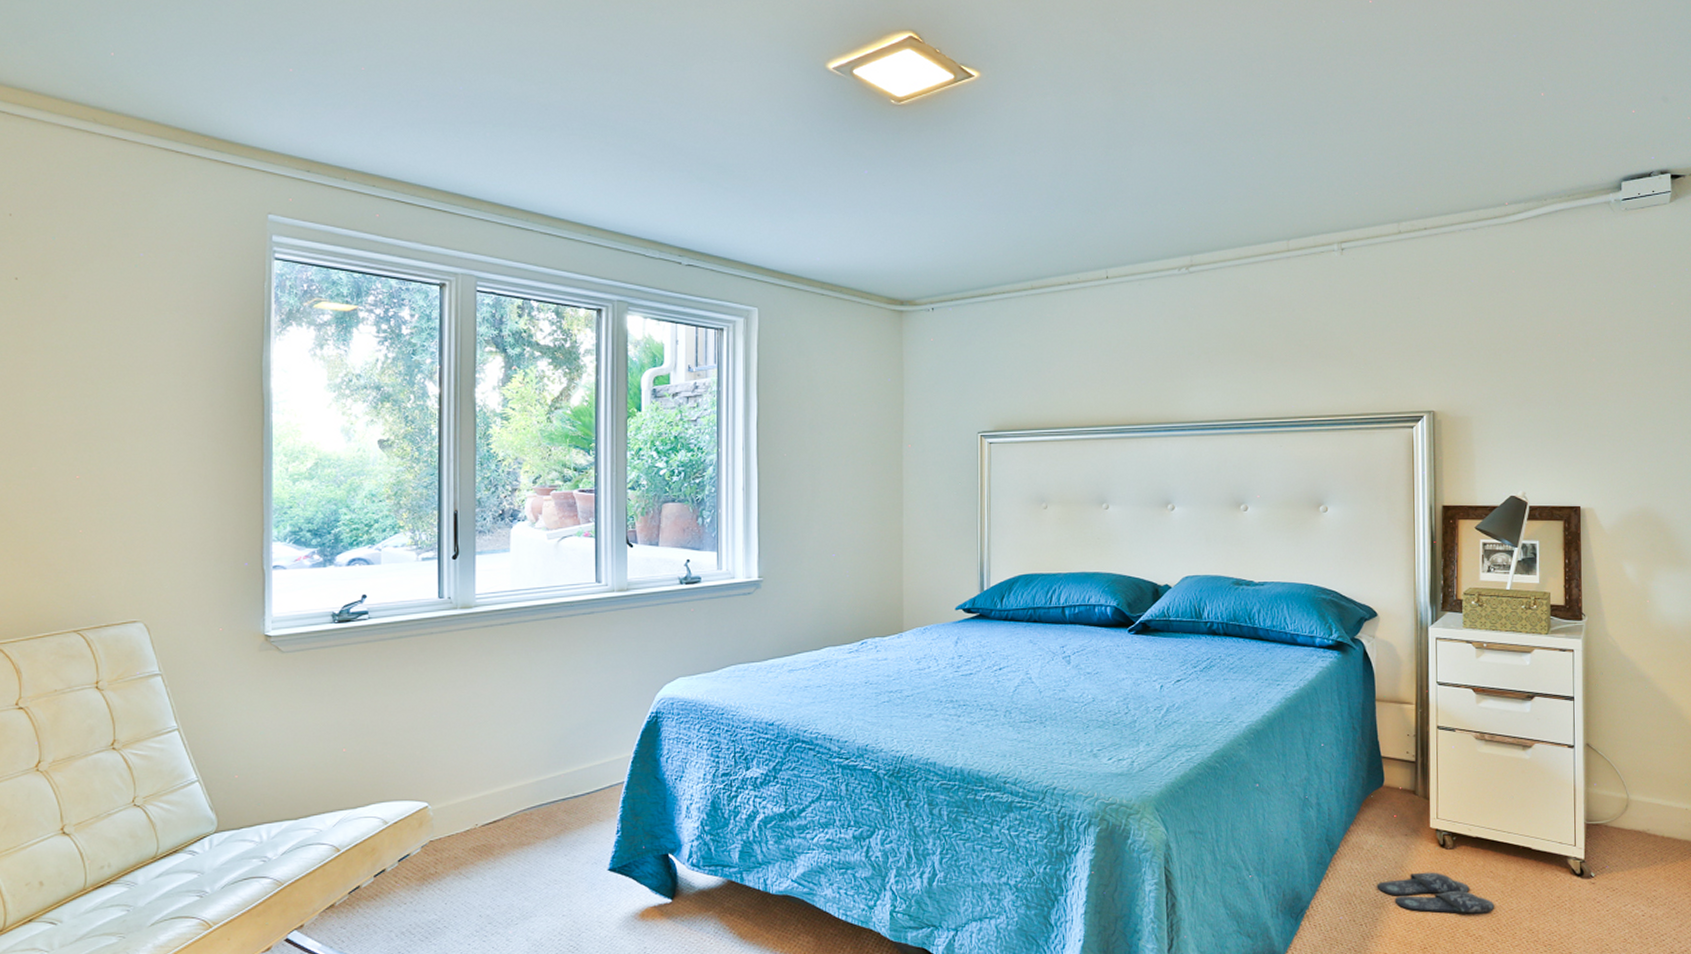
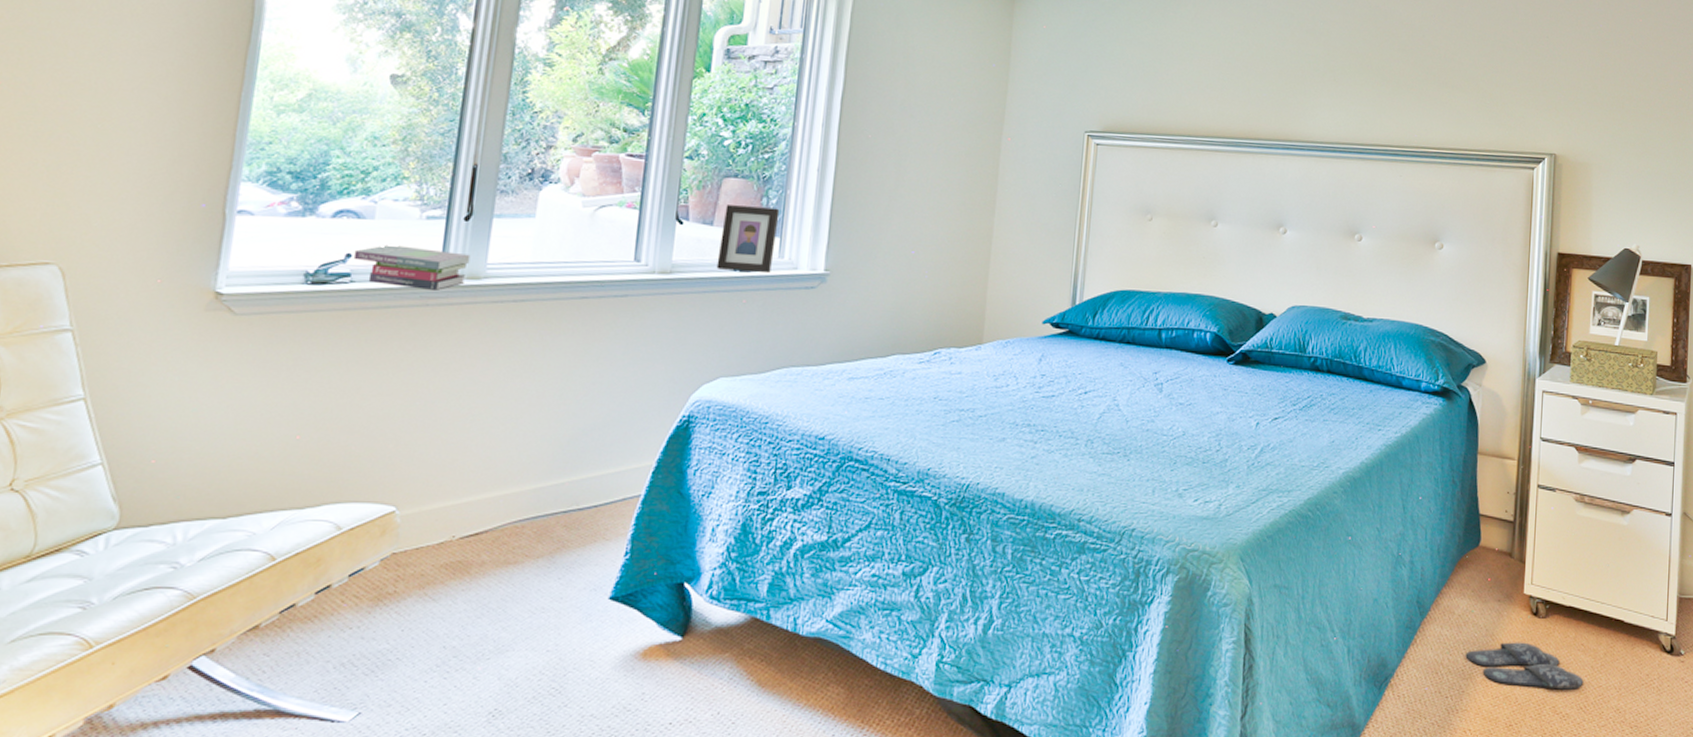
books: none [368,584,461,621] -> present [353,244,471,292]
picture frame: none [665,526,714,585] -> present [716,205,780,274]

